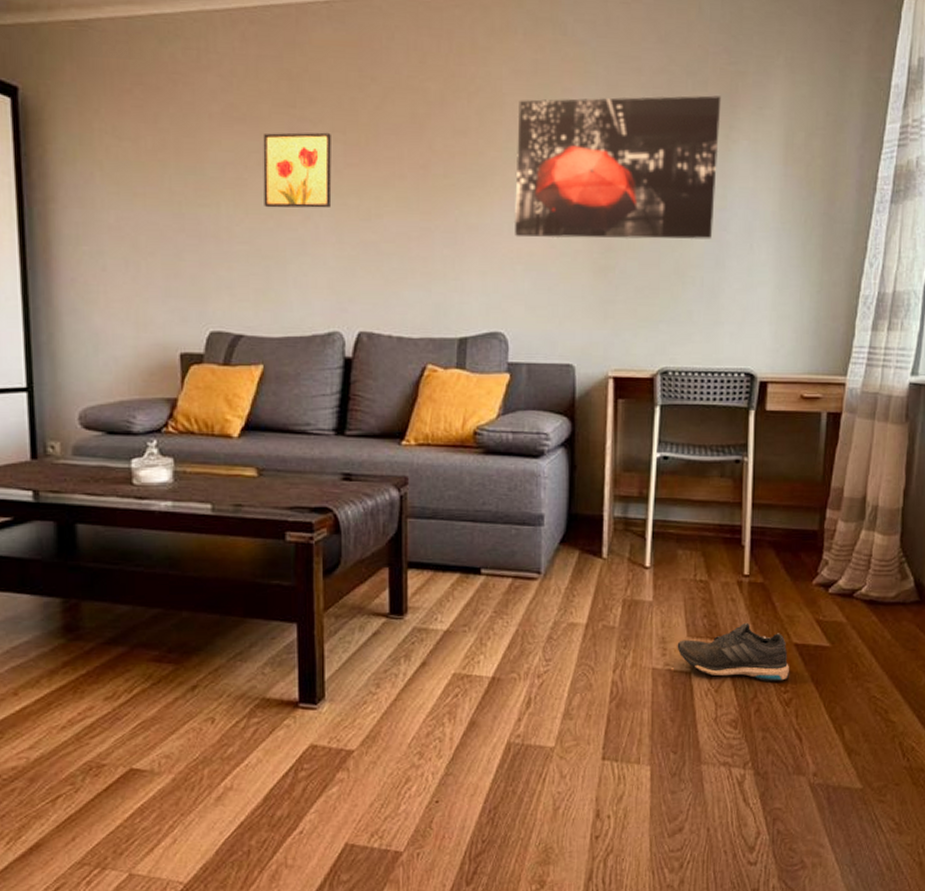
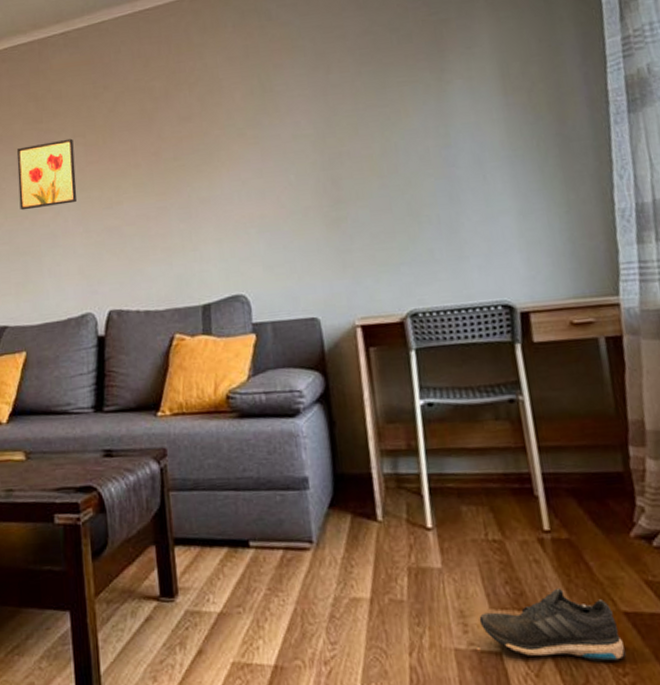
wall art: present [514,95,722,240] -> none [235,44,442,203]

